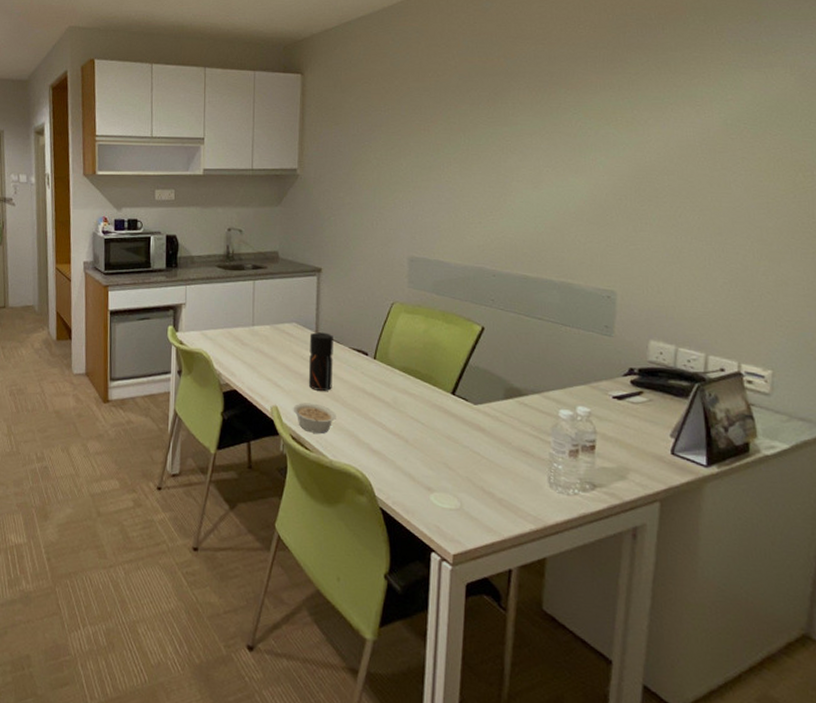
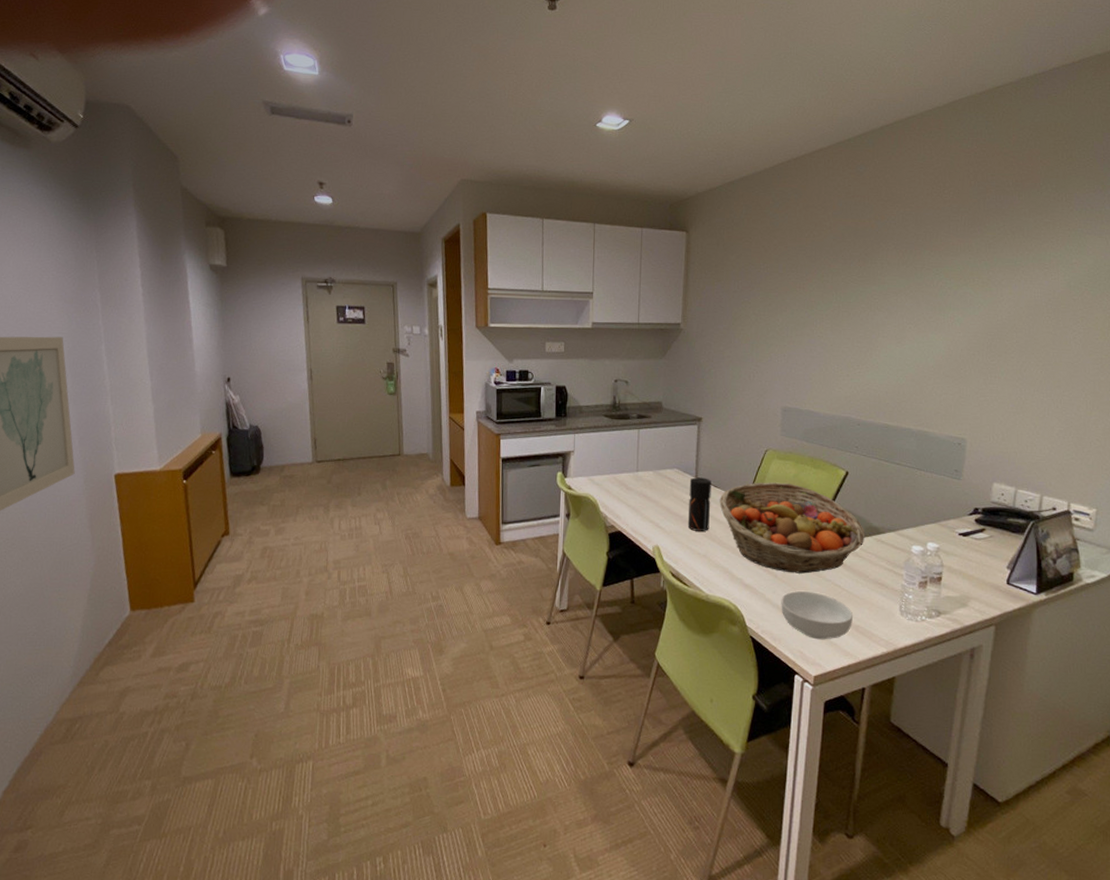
legume: present [293,403,336,433] -> none [673,542,713,570]
fruit basket: none [342,337,506,439] -> present [719,482,865,574]
cereal bowl: none [413,458,495,514] -> present [781,591,852,640]

